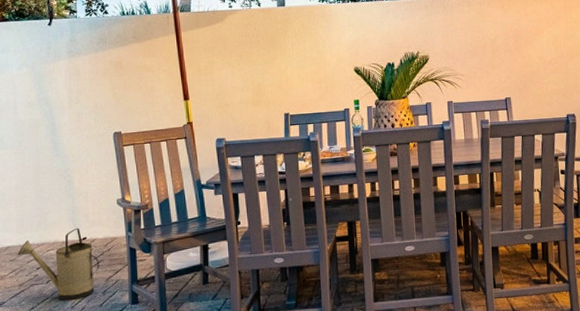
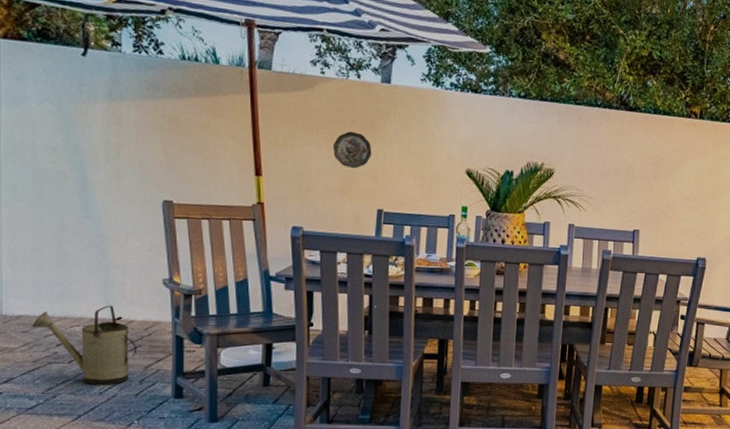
decorative plate: none [243,51,275,82] -> present [332,131,372,169]

